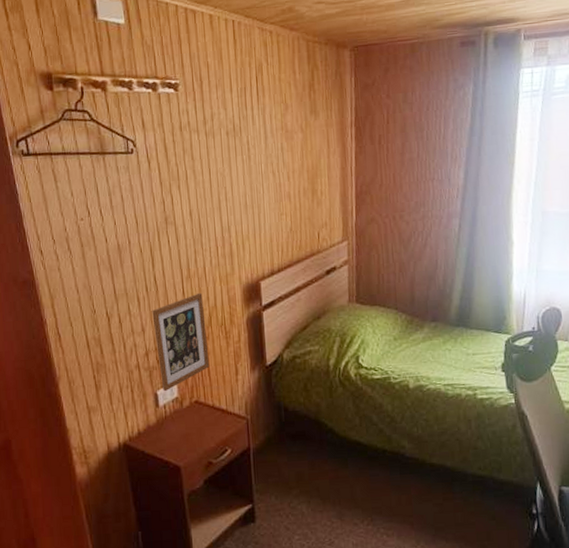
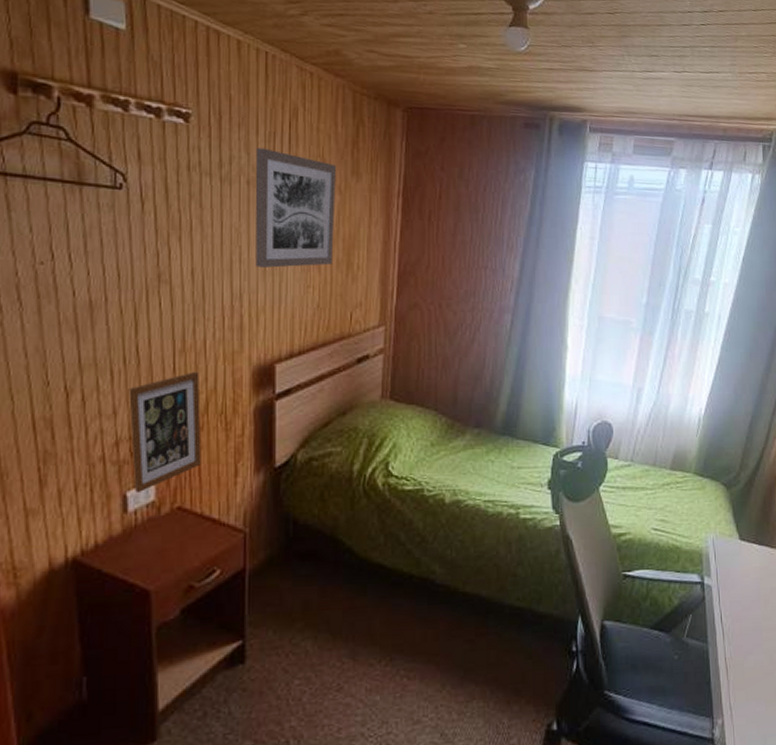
wall art: none [231,102,300,203] -> present [255,147,337,268]

